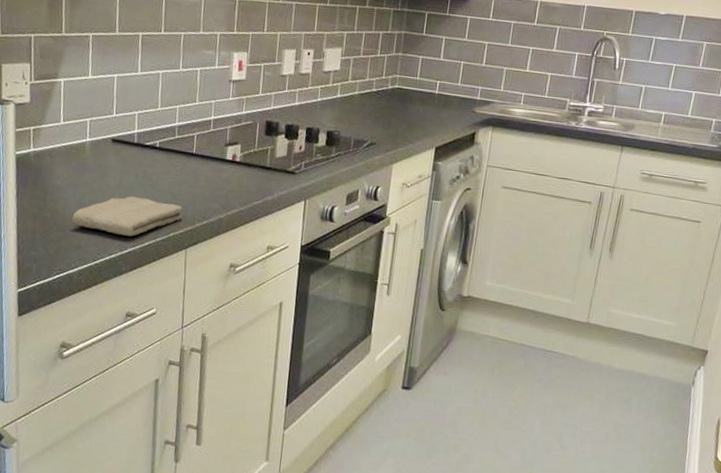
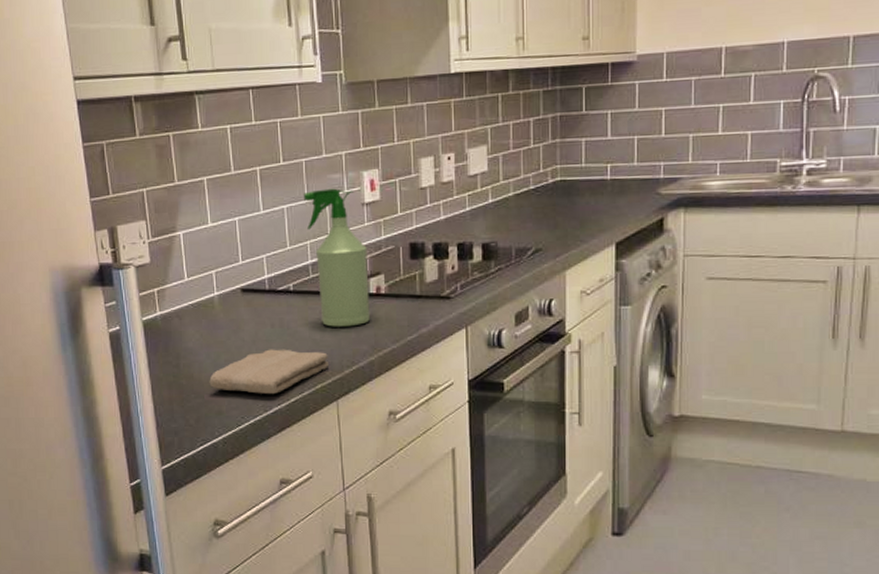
spray bottle: none [178,62,229,186] -> present [303,188,370,327]

